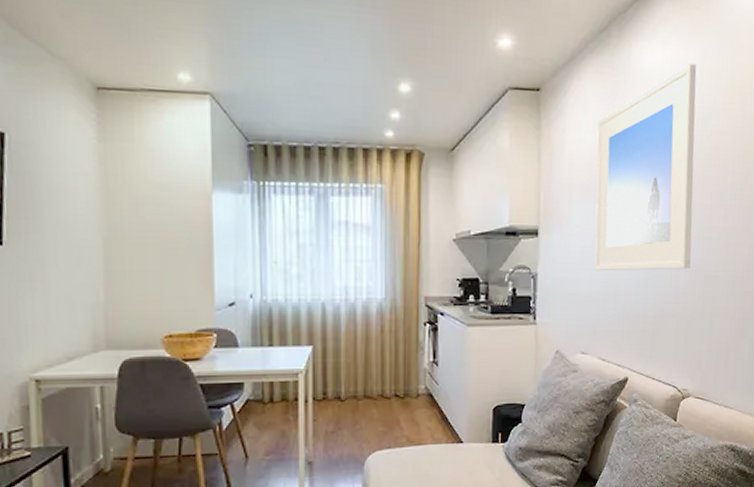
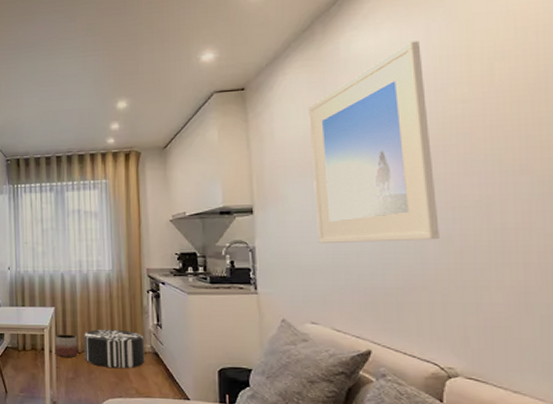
planter: none [313,378,341,407] -> present [56,334,78,357]
pouf: none [349,369,419,416] -> present [84,329,145,369]

